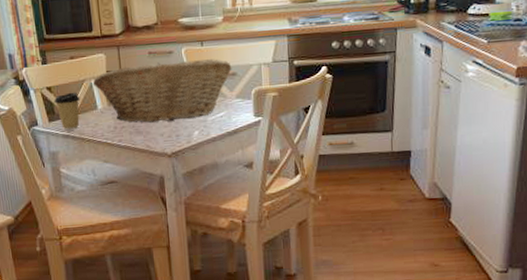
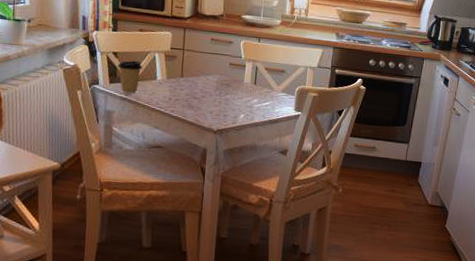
fruit basket: present [92,59,232,123] -> none [156,47,282,103]

